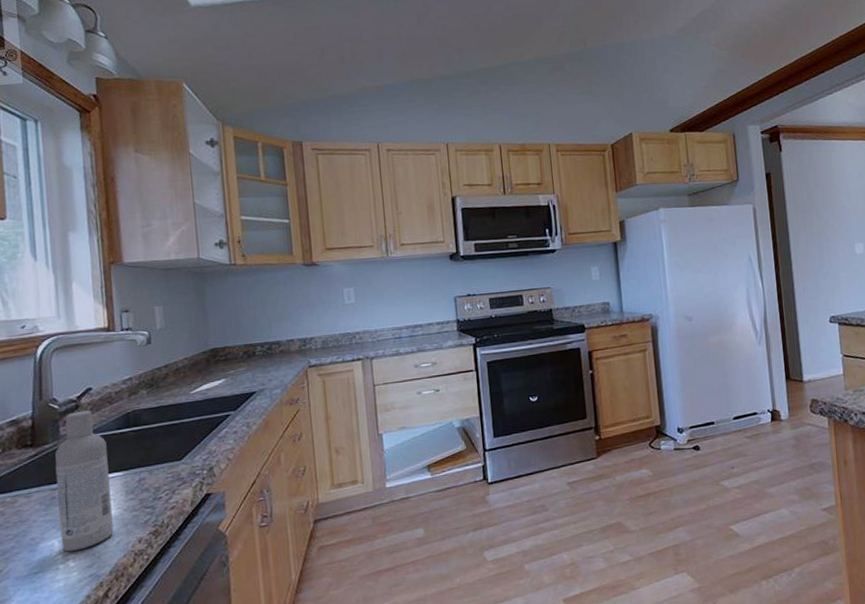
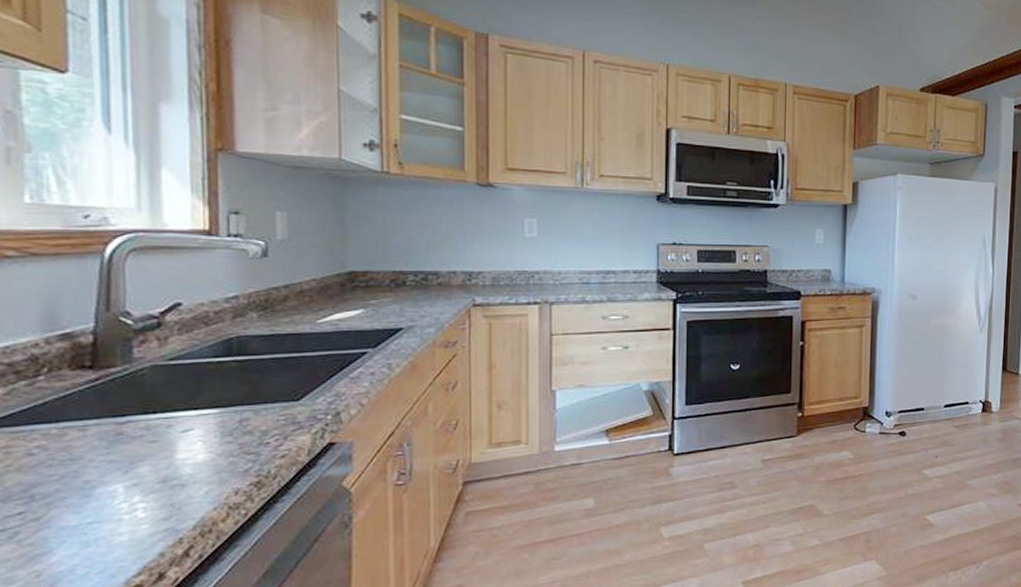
bottle: present [55,410,114,552] -> none [124,331,202,500]

